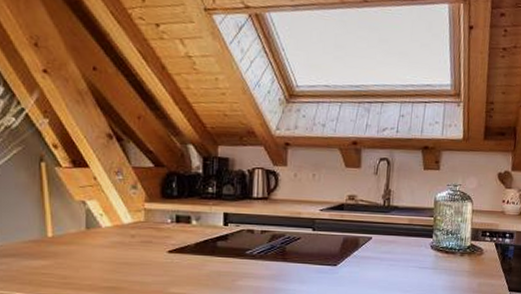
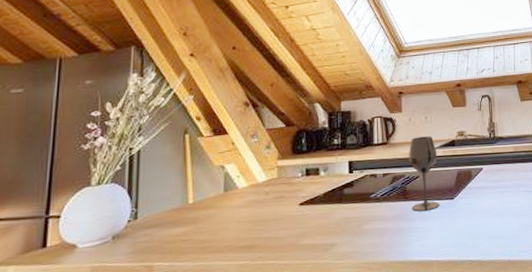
wineglass: none [290,195,323,274] -> present [409,136,440,211]

